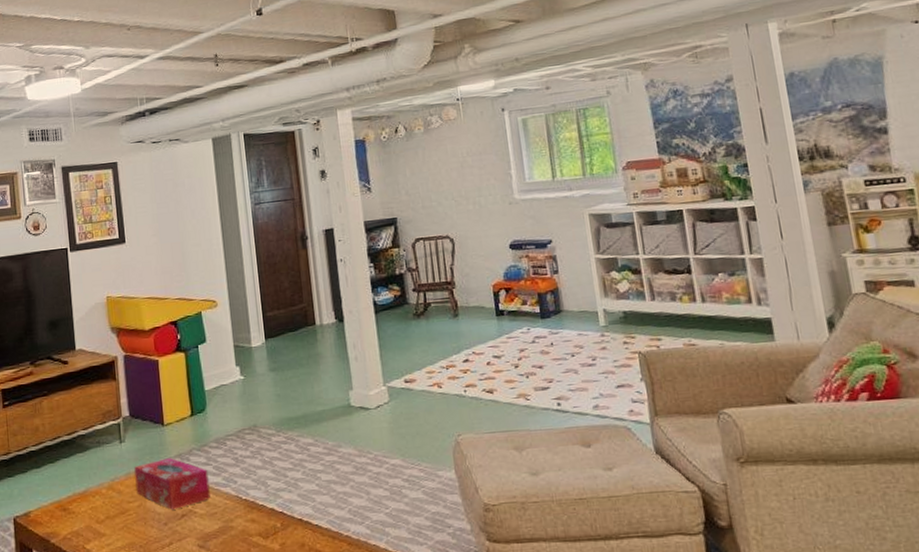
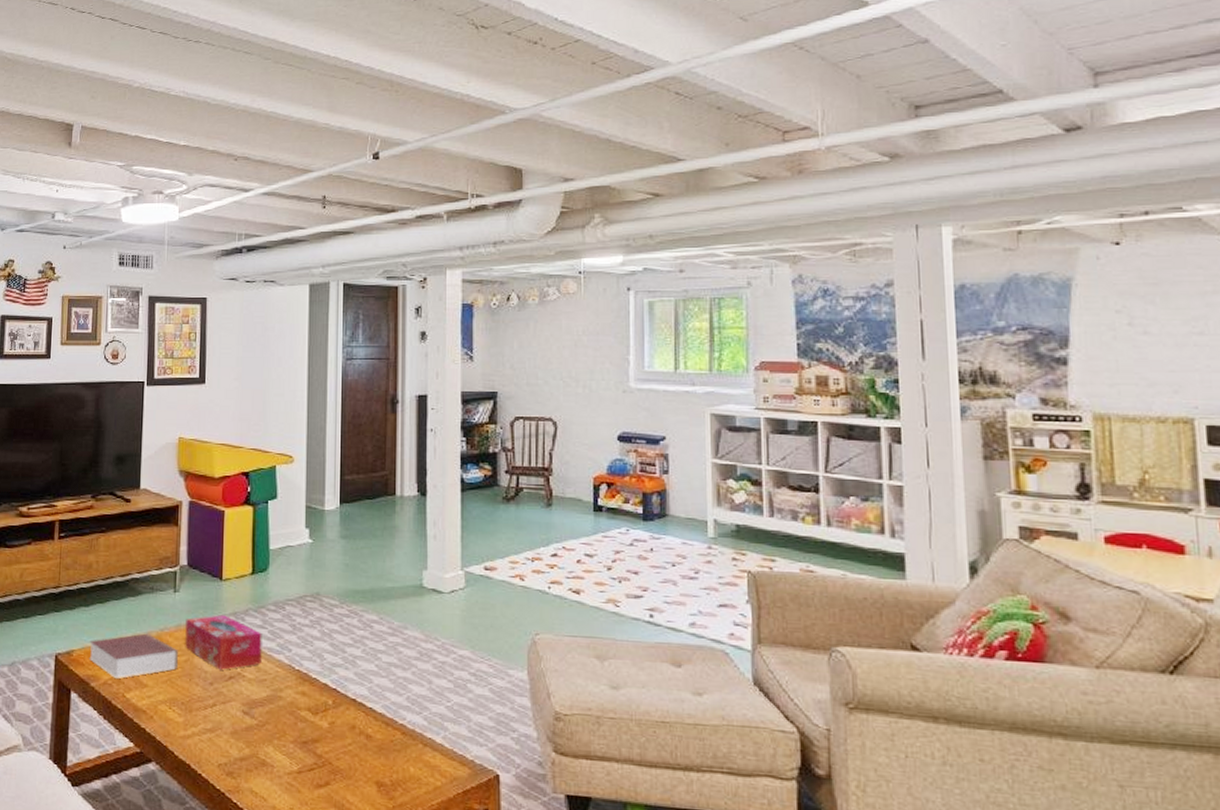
book: none [45,485,133,532] -> present [89,633,179,679]

